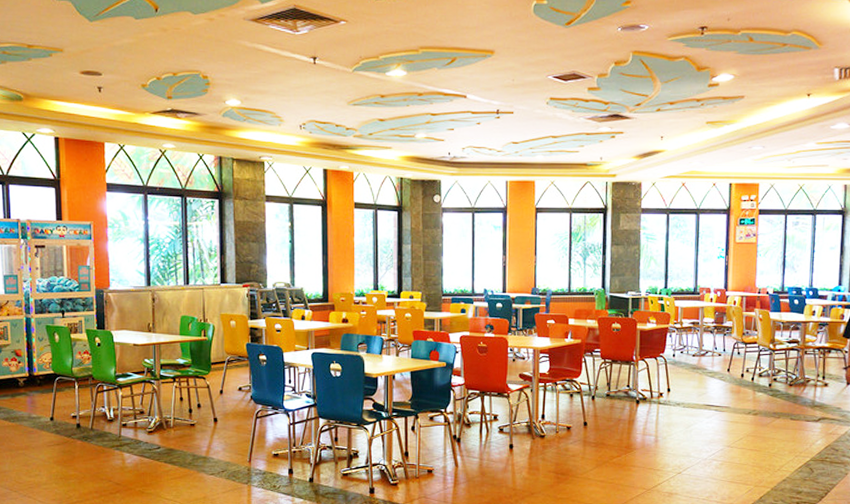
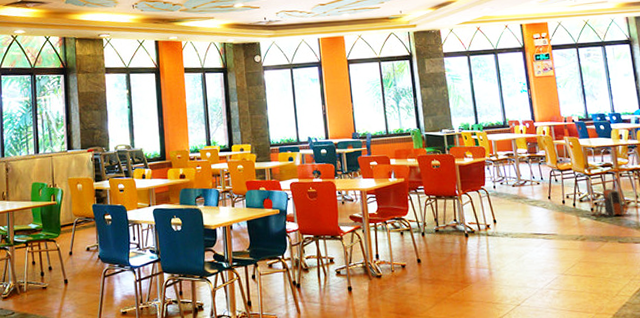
backpack: none [767,366,808,394] -> present [590,189,630,218]

